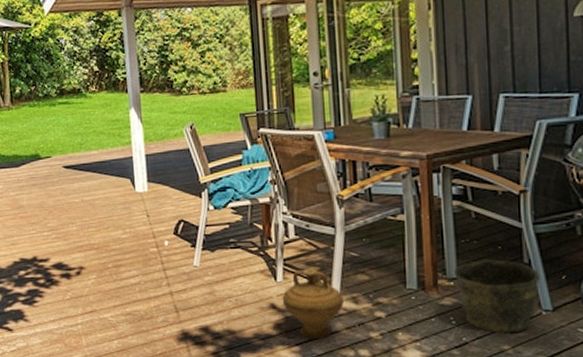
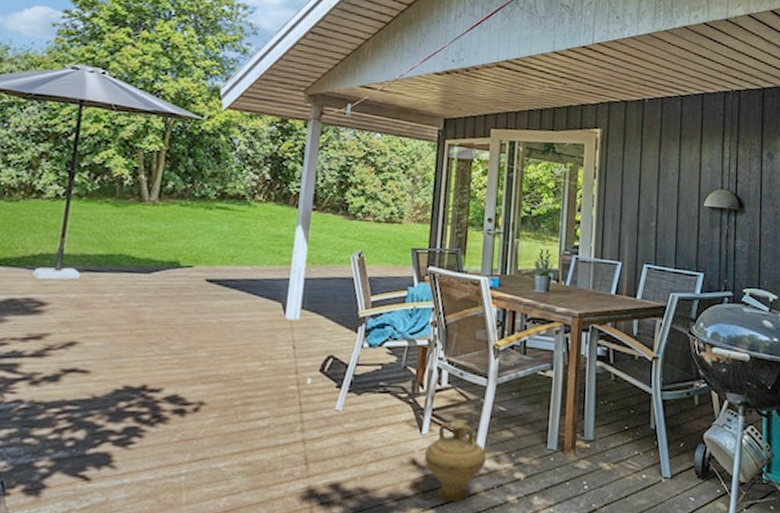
bucket: present [454,260,540,334] -> none [591,423,663,501]

